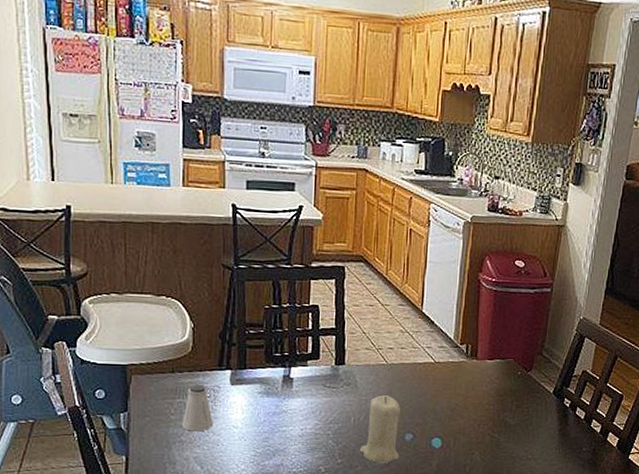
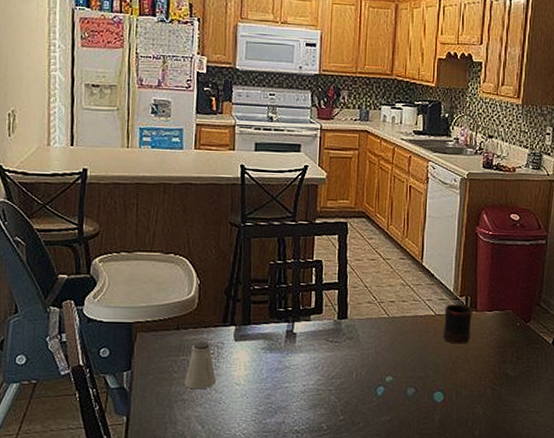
candle: present [359,395,401,463] -> none [361,349,403,419]
mug: none [442,351,473,392] -> present [443,304,472,344]

